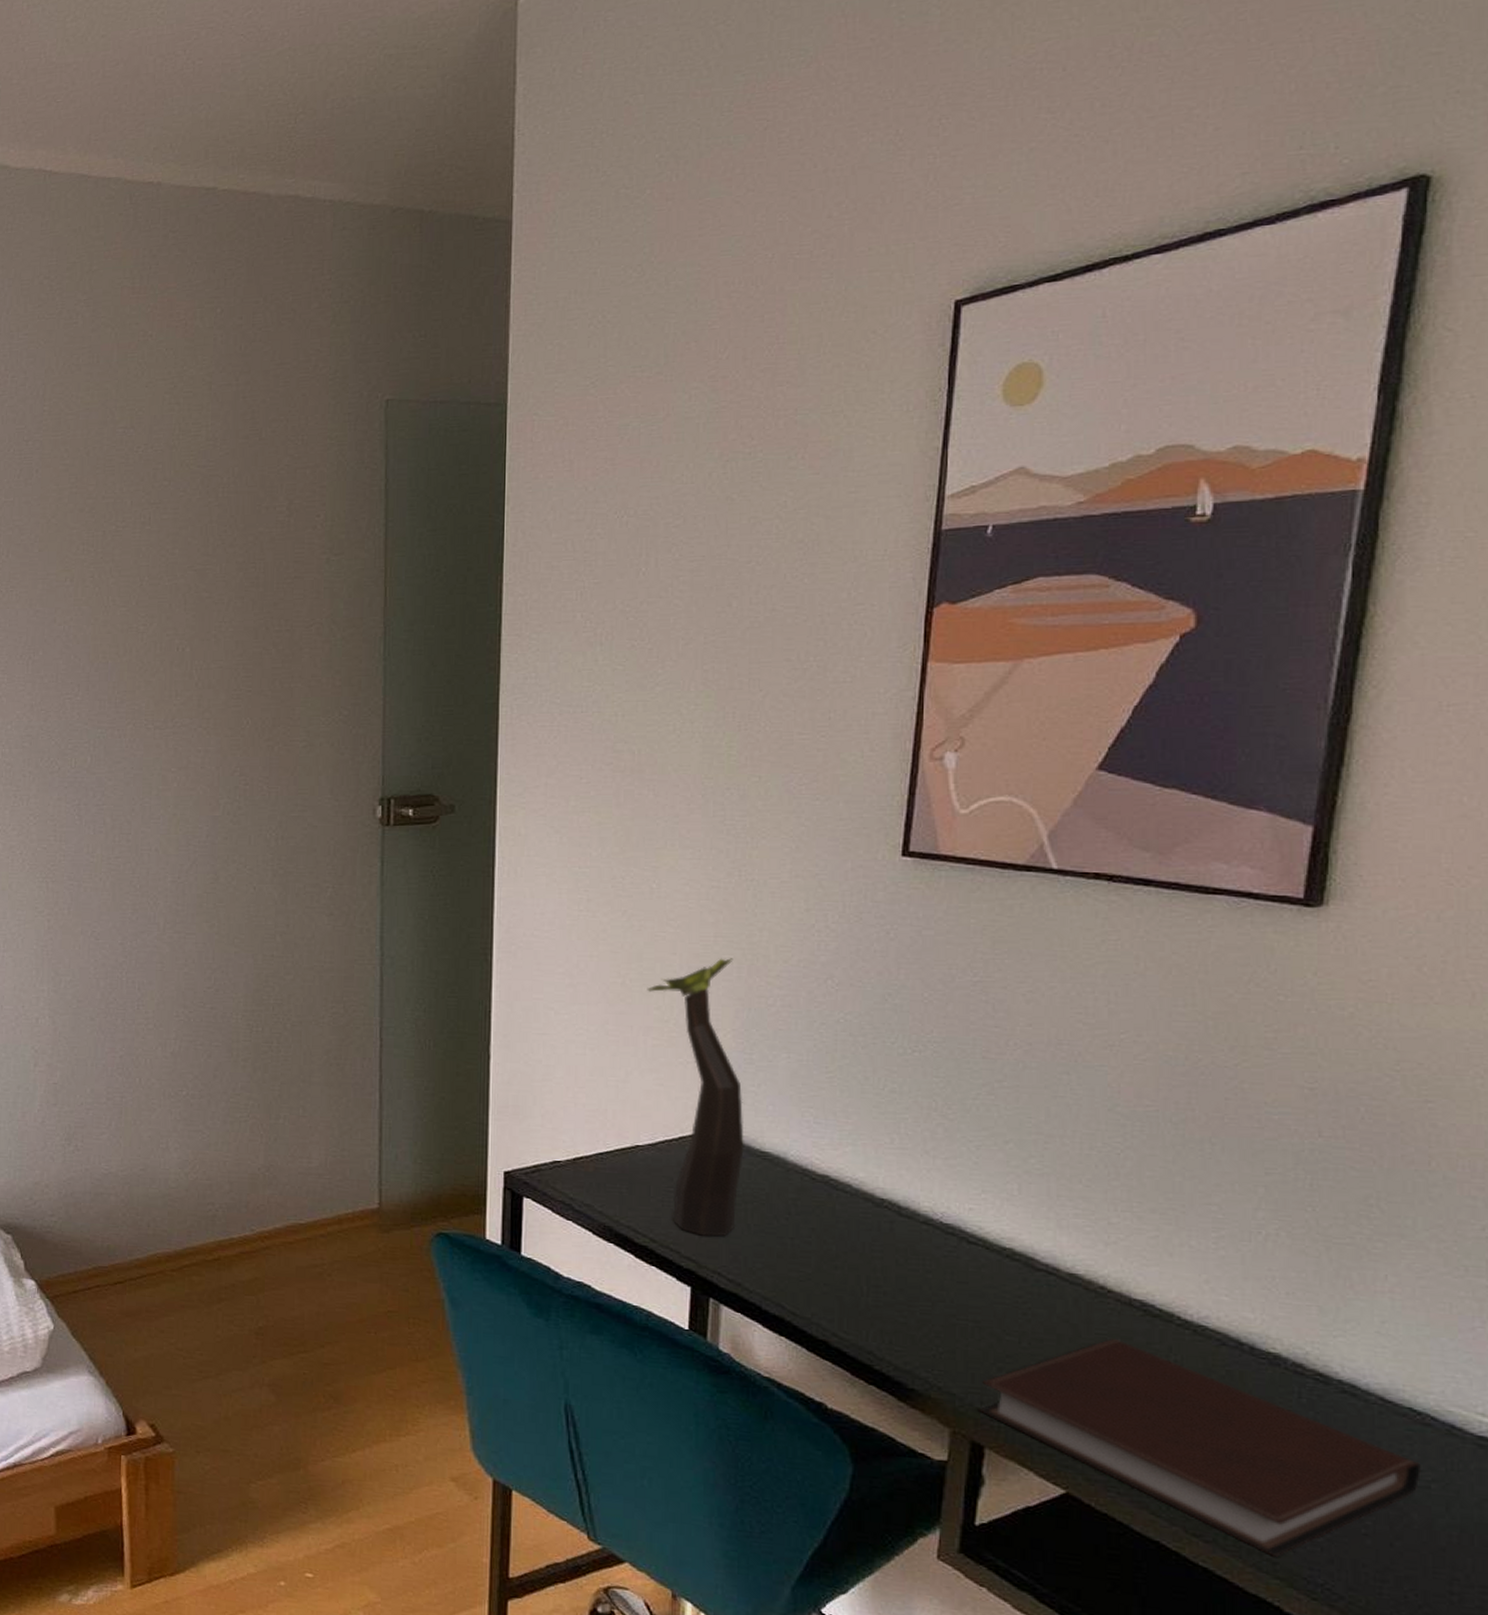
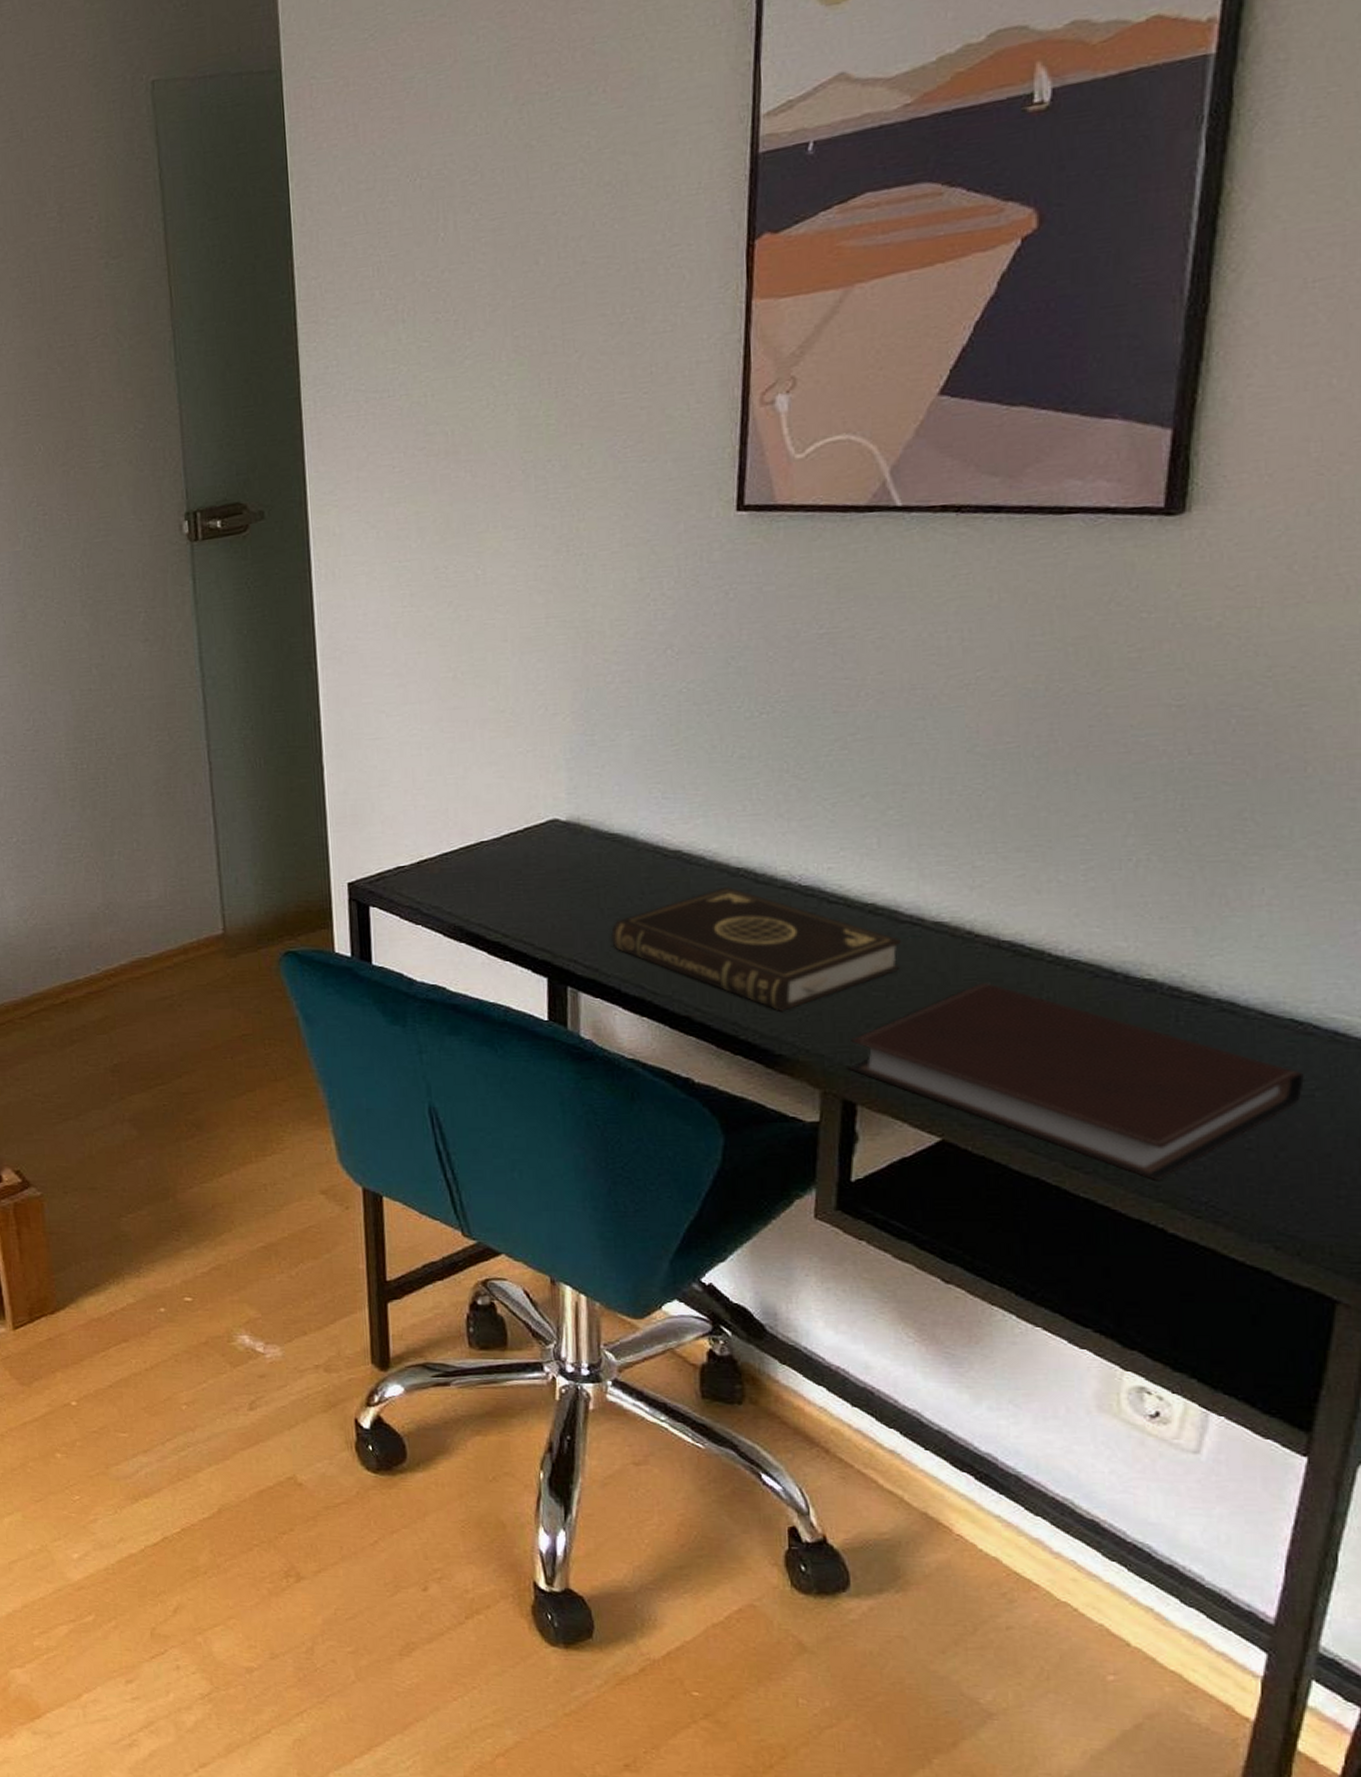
plant: present [647,958,744,1237] -> none [479,638,593,925]
book: none [756,1216,1036,1346] -> present [611,886,901,1011]

